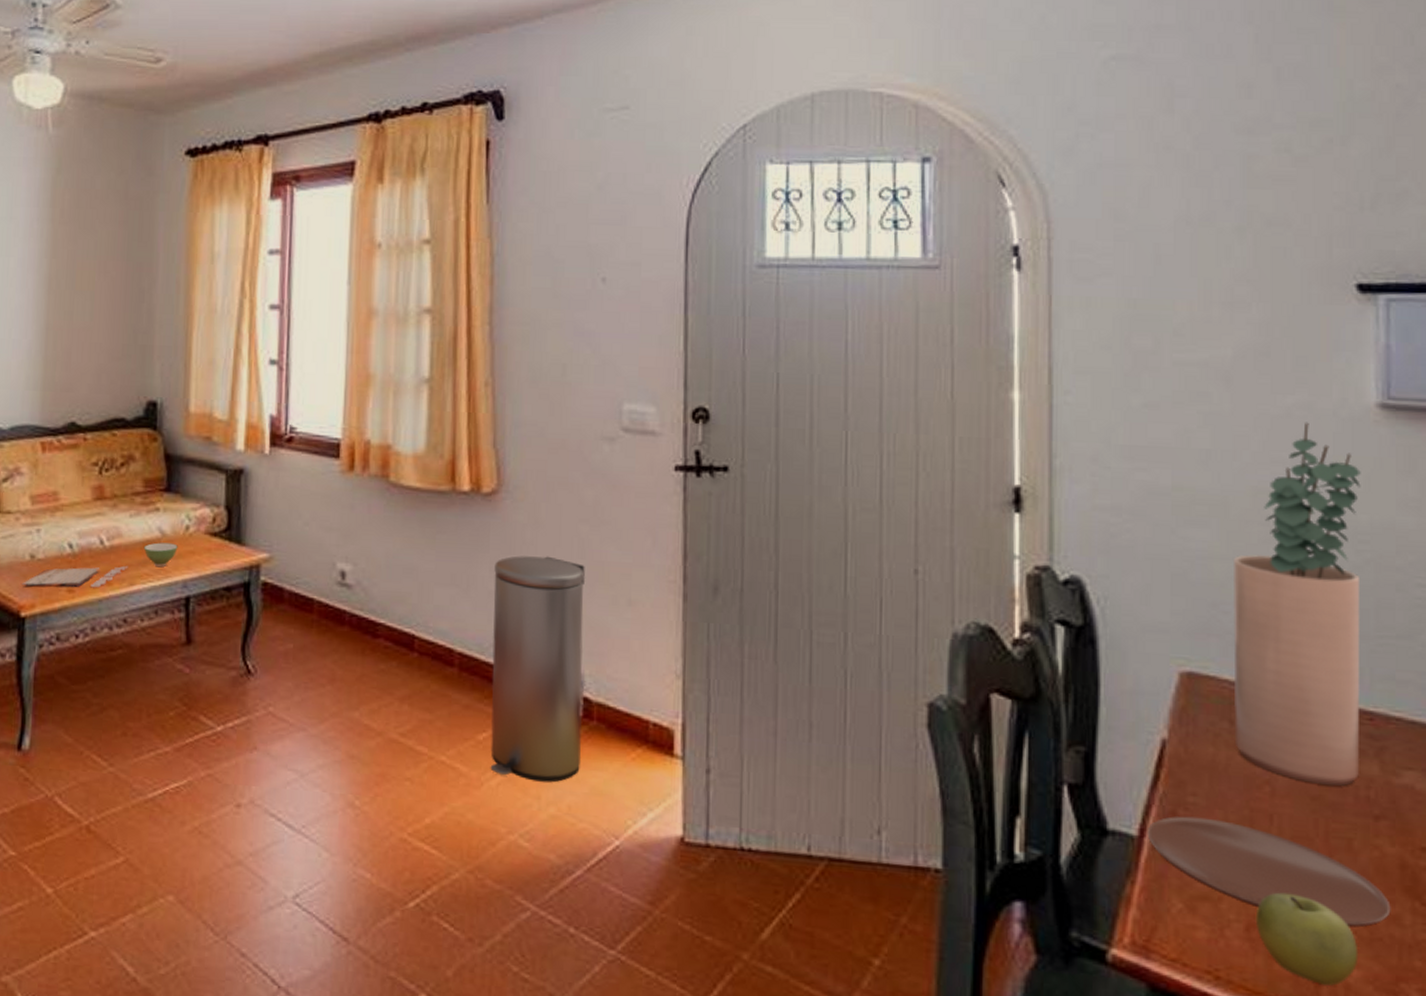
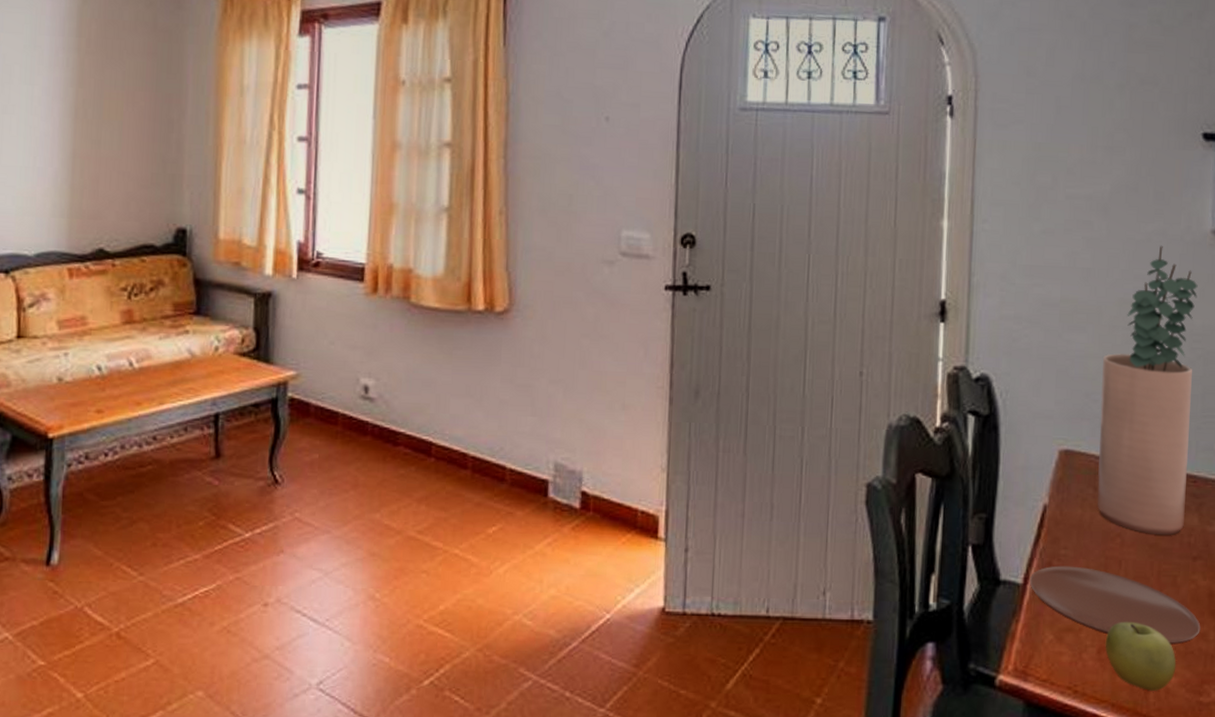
magazine: present [22,565,128,589] -> none [49,386,158,411]
bowl: present [143,542,178,568] -> none [173,363,207,387]
pedal bin: present [490,555,585,782] -> none [498,367,586,567]

